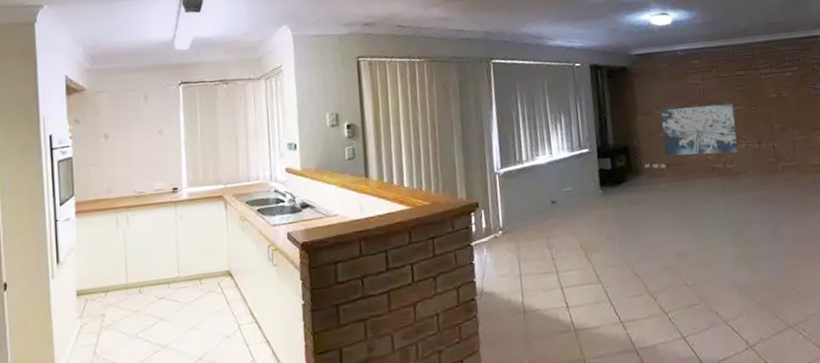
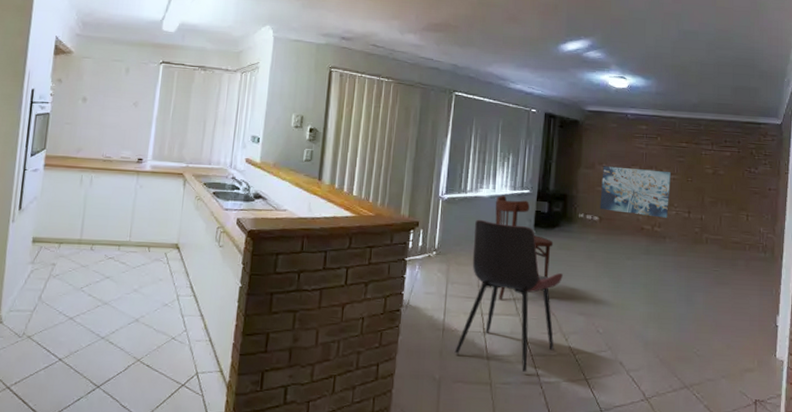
dining chair: none [537,187,644,341] -> present [454,219,563,372]
dining chair: none [554,159,625,269] -> present [480,196,554,300]

